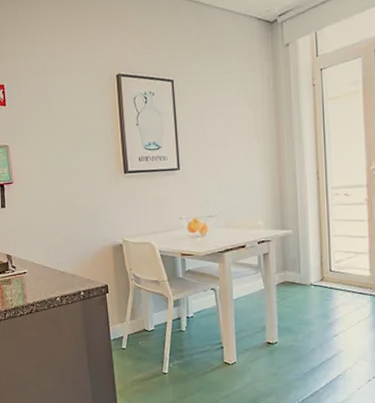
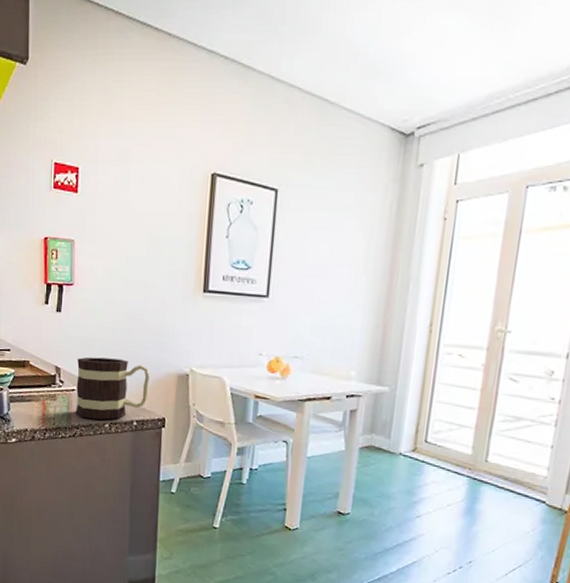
mug: none [25,240,90,296] -> present [75,357,150,420]

